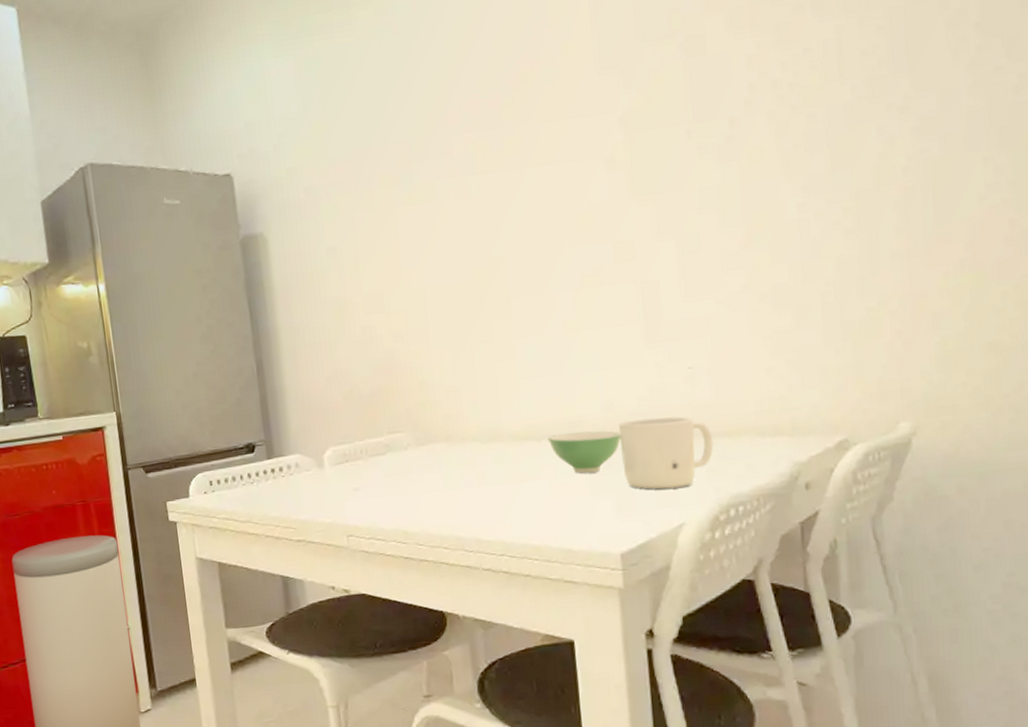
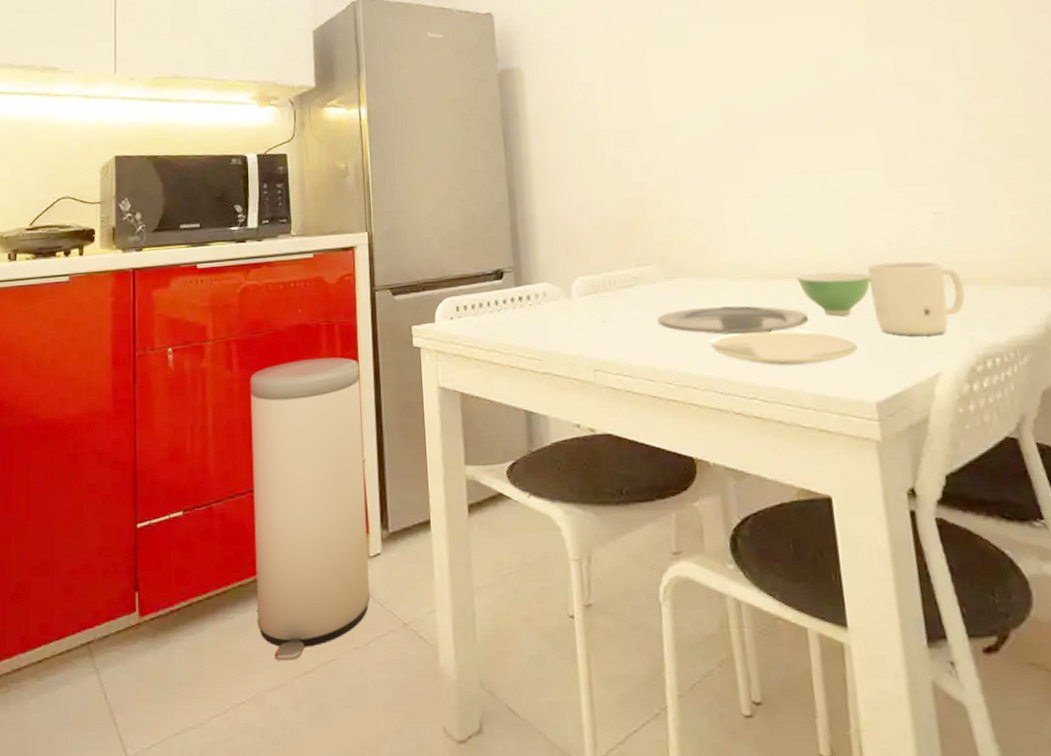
plate: none [408,467,558,497] -> present [657,306,808,335]
plate: none [461,490,605,523] -> present [710,331,858,365]

